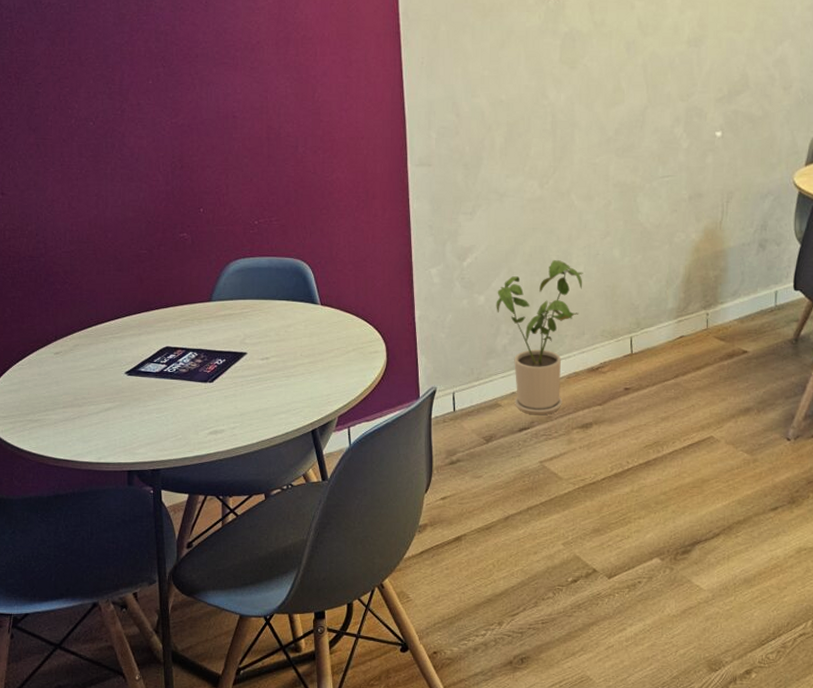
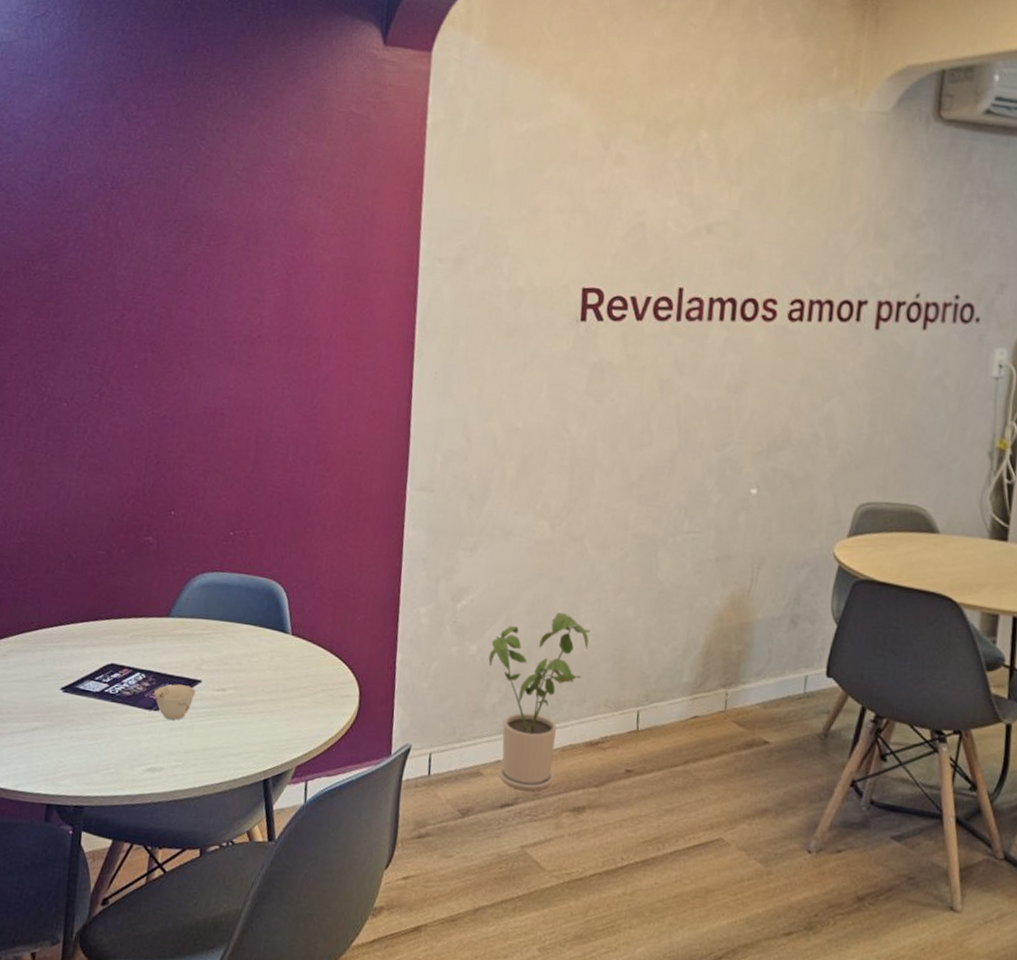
teacup: none [206,358,244,388] -> present [153,684,196,720]

